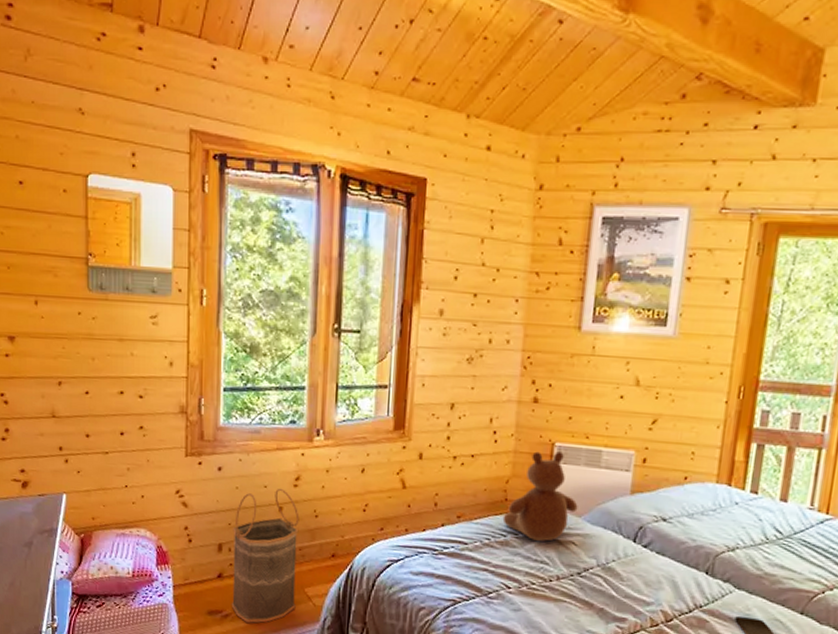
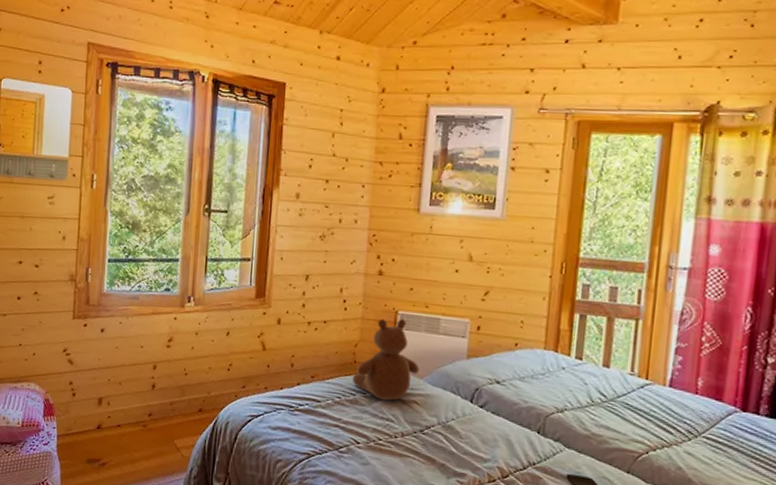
basket: present [231,488,300,623] -> none [108,348,171,472]

